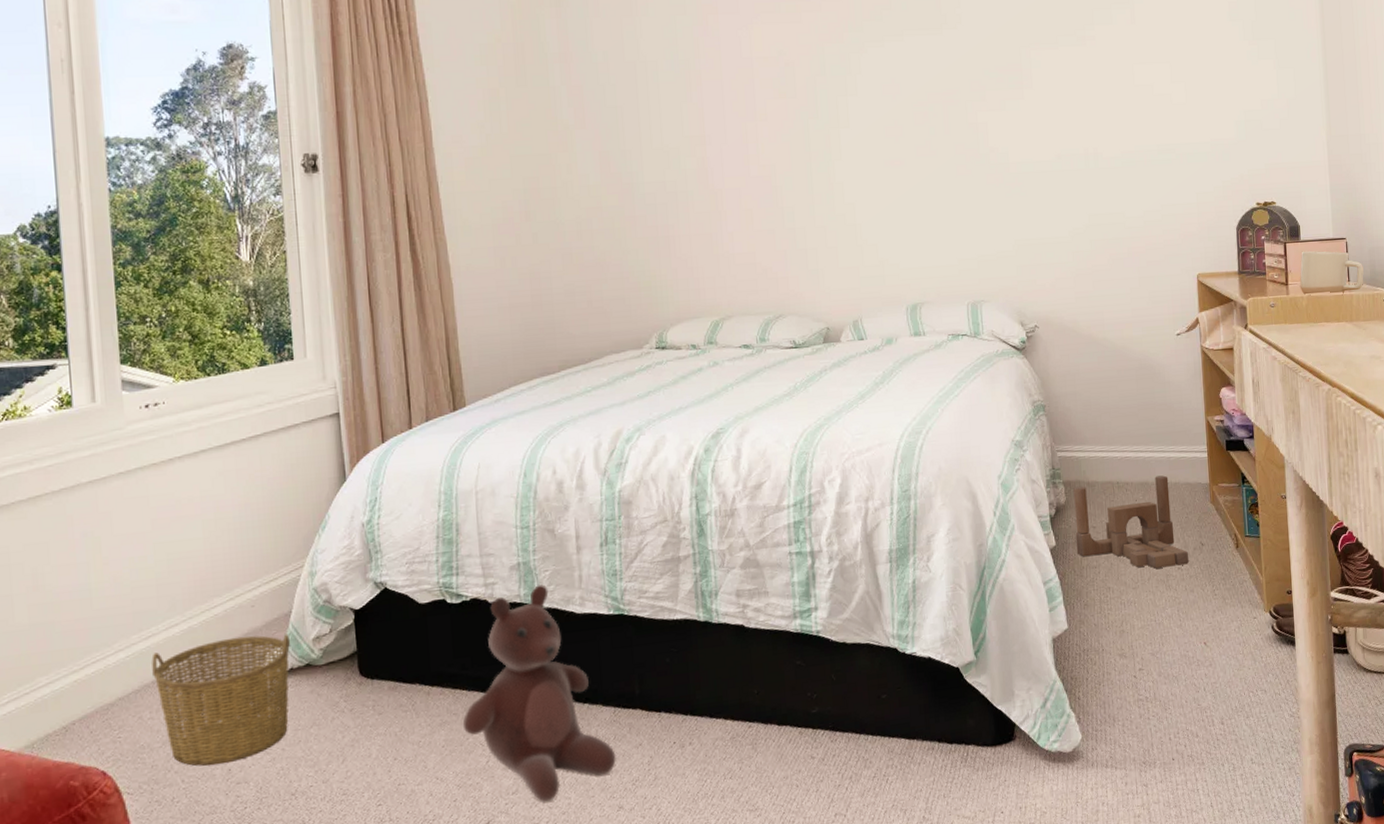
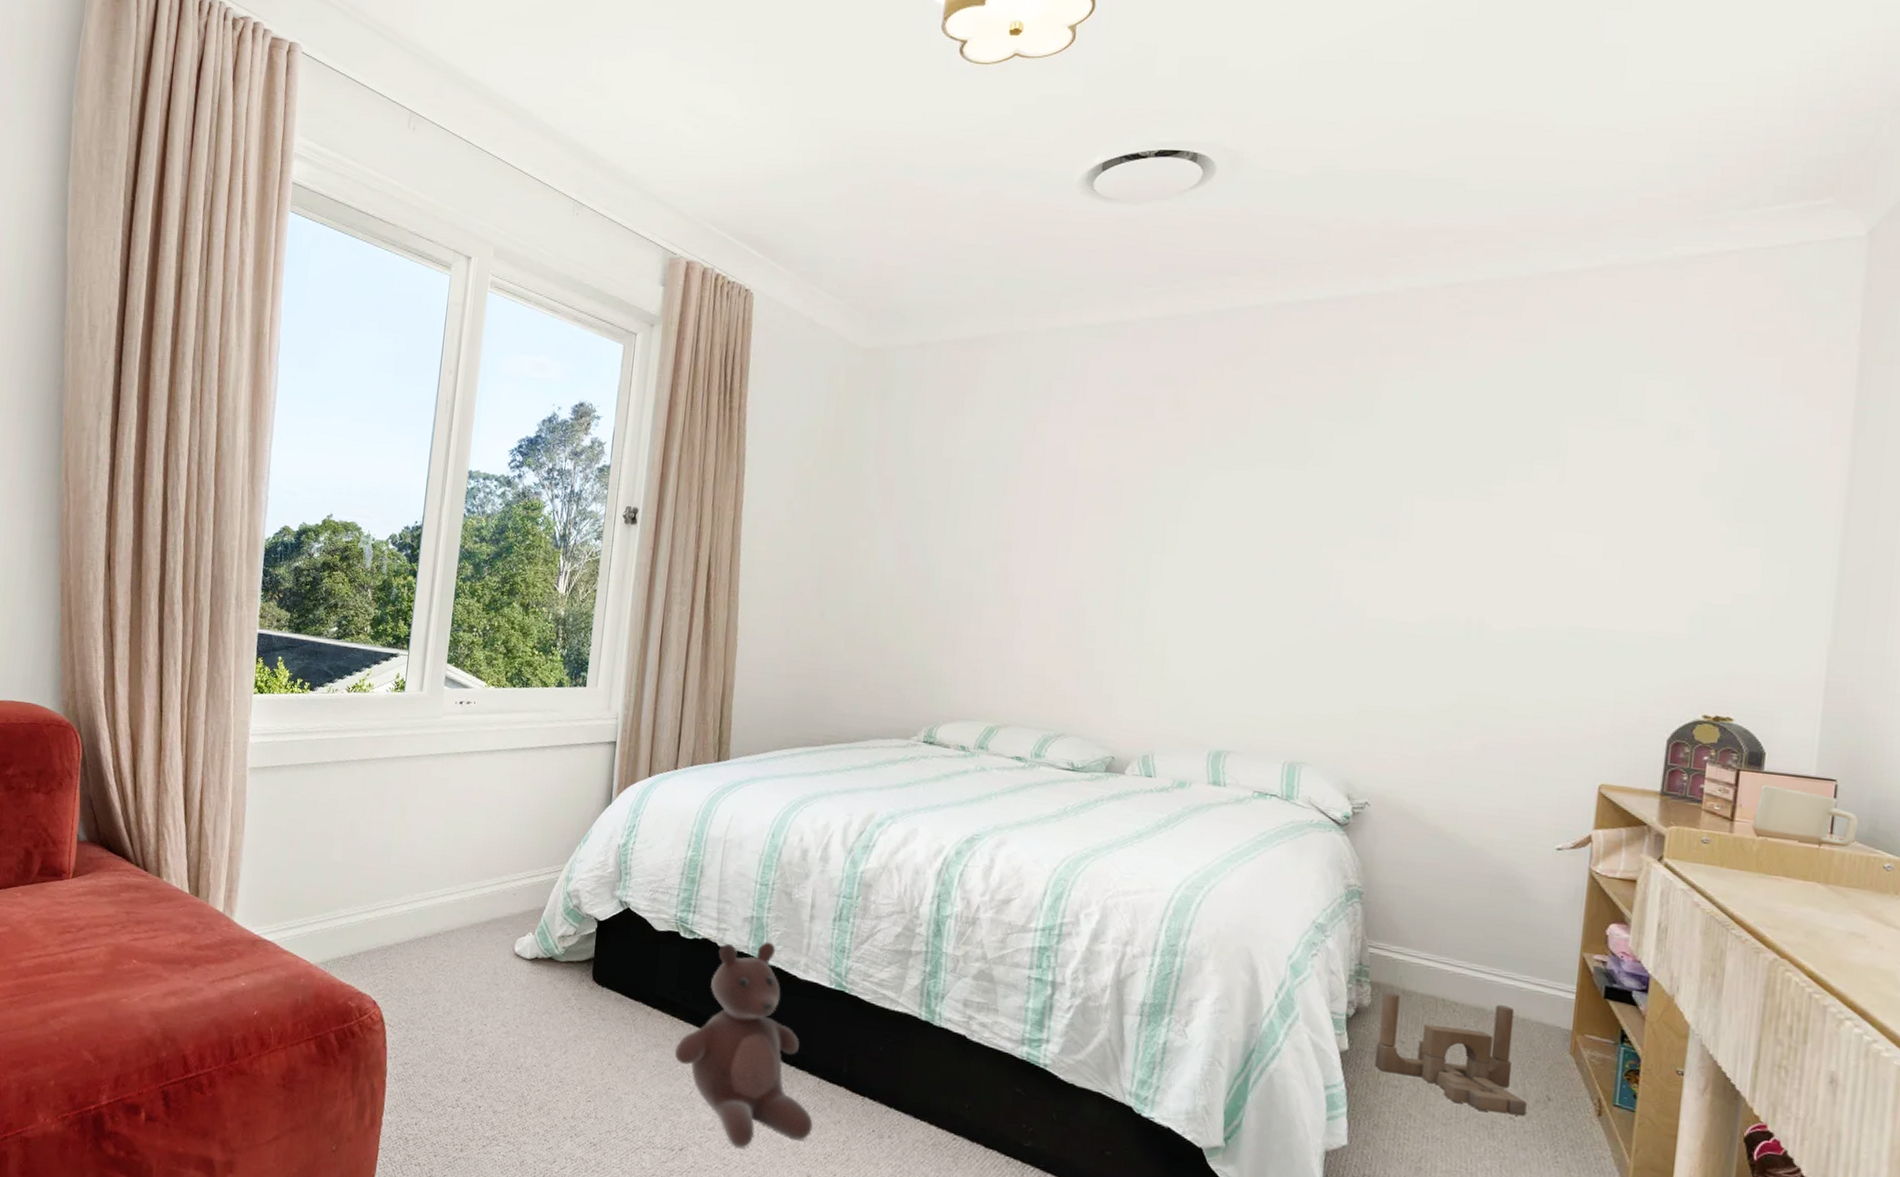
basket: present [151,634,290,766] -> none [426,913,540,1025]

